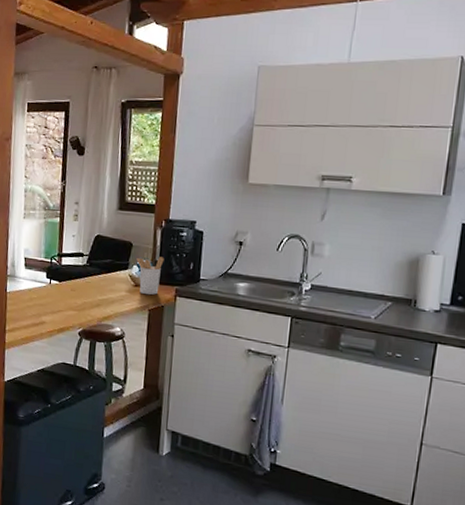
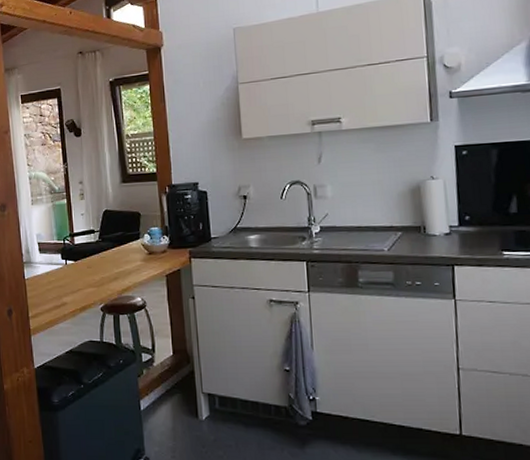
utensil holder: present [136,257,164,295] -> none [146,222,174,260]

